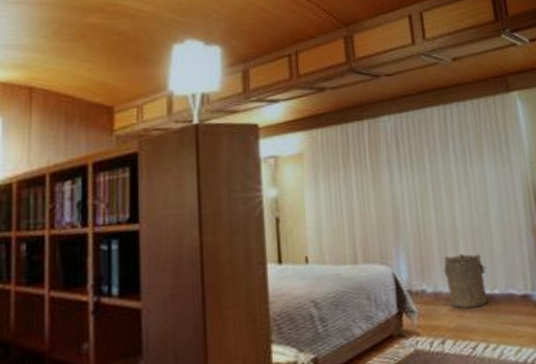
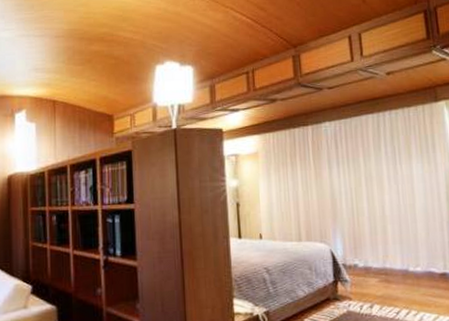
laundry hamper: present [443,254,487,309] -> none [373,237,411,282]

